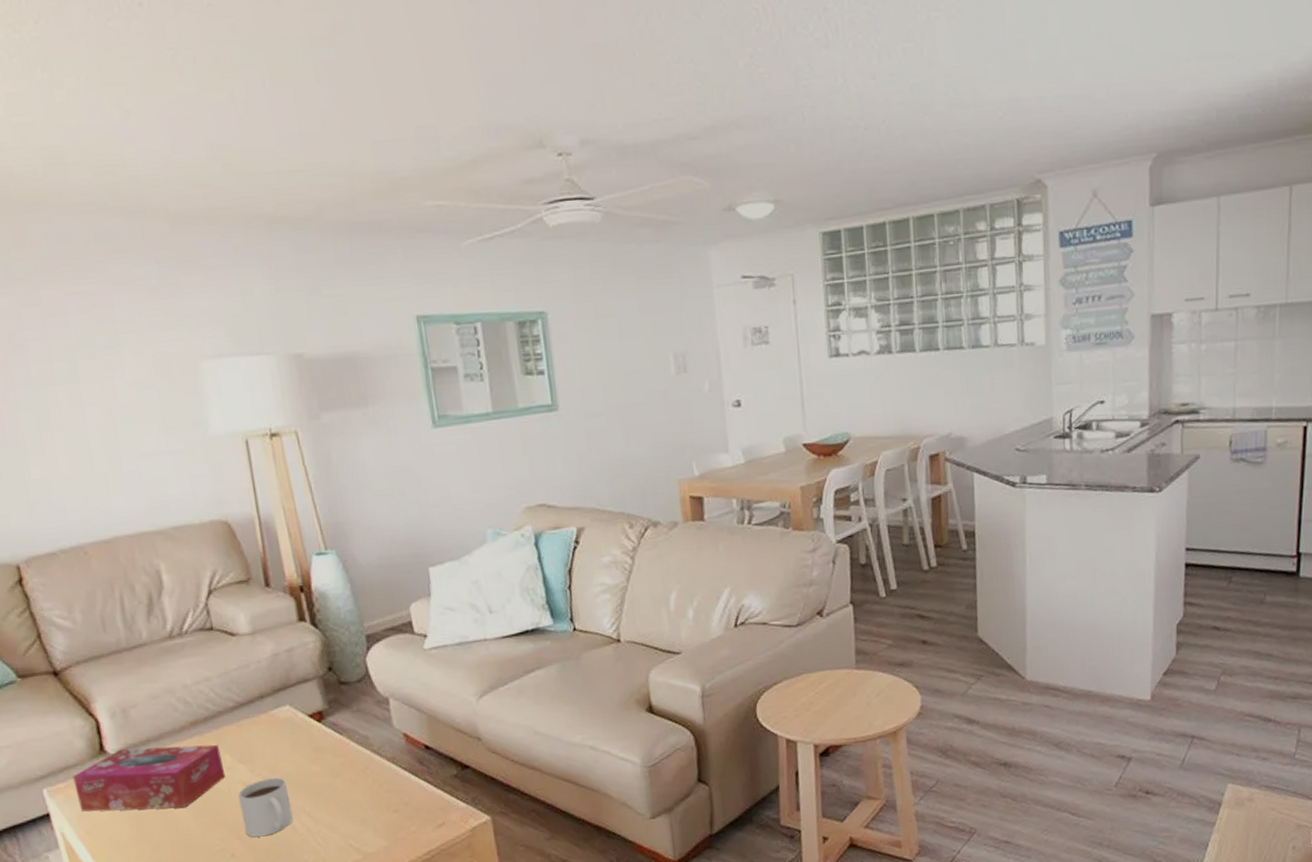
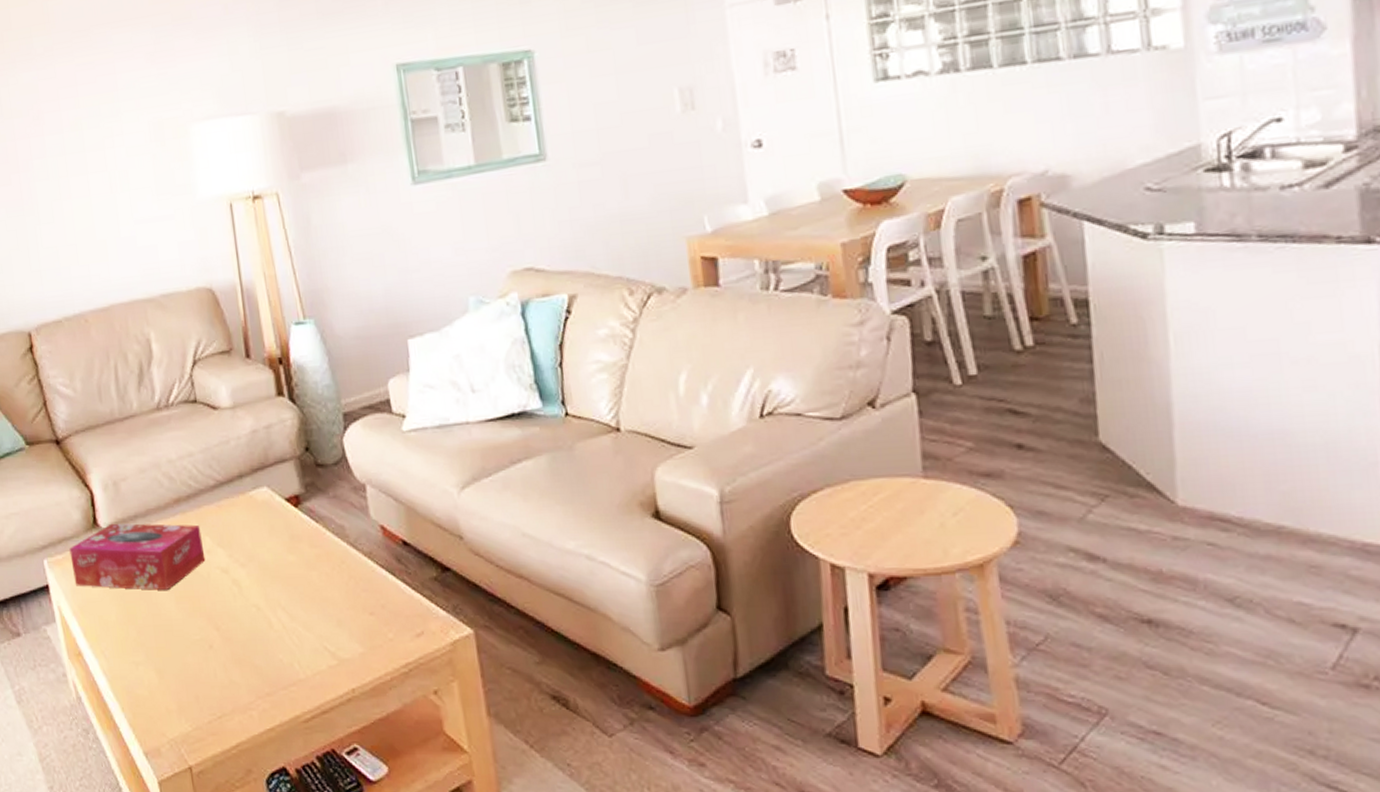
mug: present [238,777,293,837] -> none [217,565,269,629]

